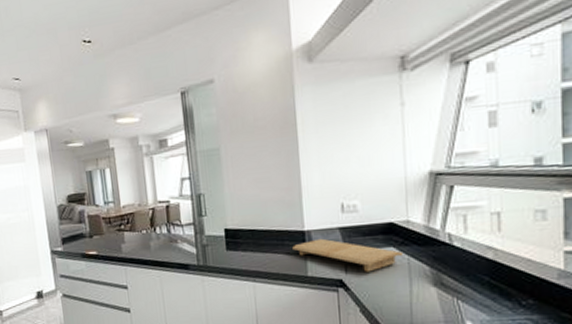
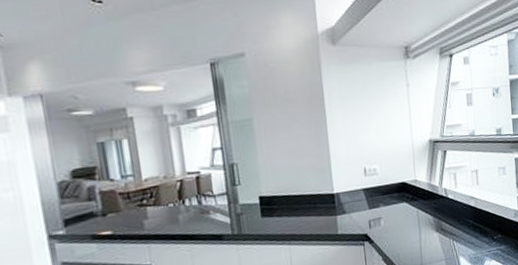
cutting board: present [292,238,404,272] -> none [324,199,414,226]

